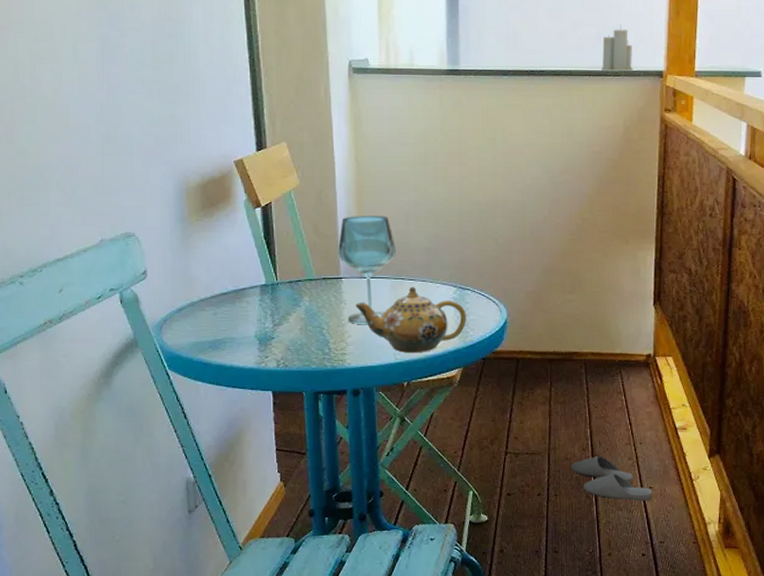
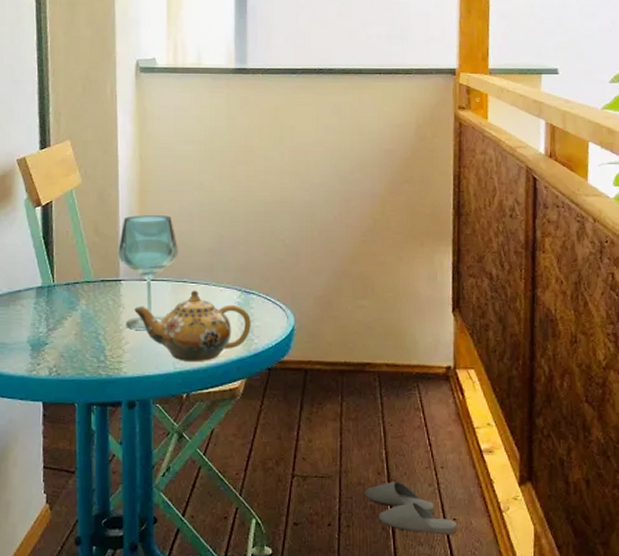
candle: present [601,26,633,72] -> none [392,24,425,70]

